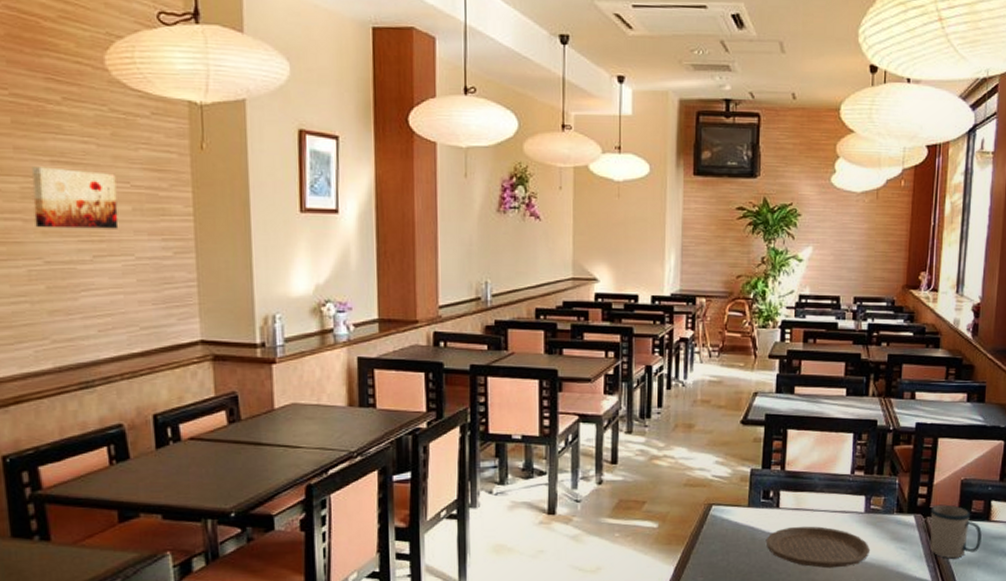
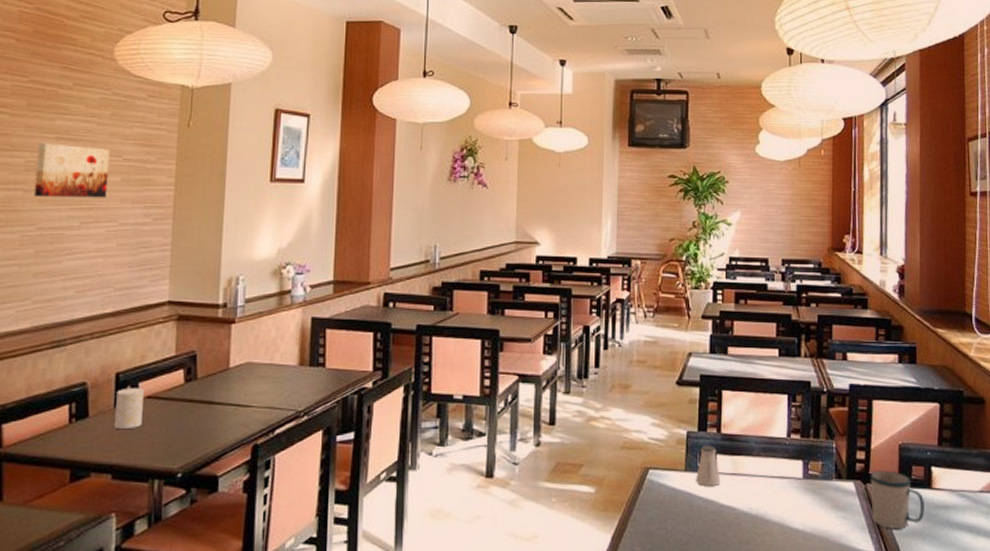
cup: none [157,430,187,471] -> present [114,388,145,430]
saltshaker: none [758,482,784,520] -> present [695,445,721,486]
plate: present [765,526,871,569] -> none [703,493,811,539]

